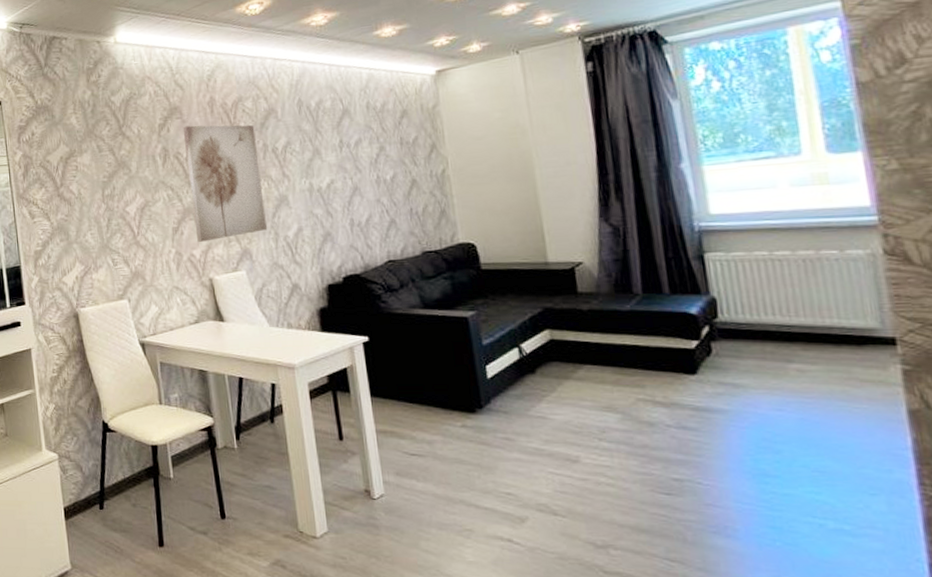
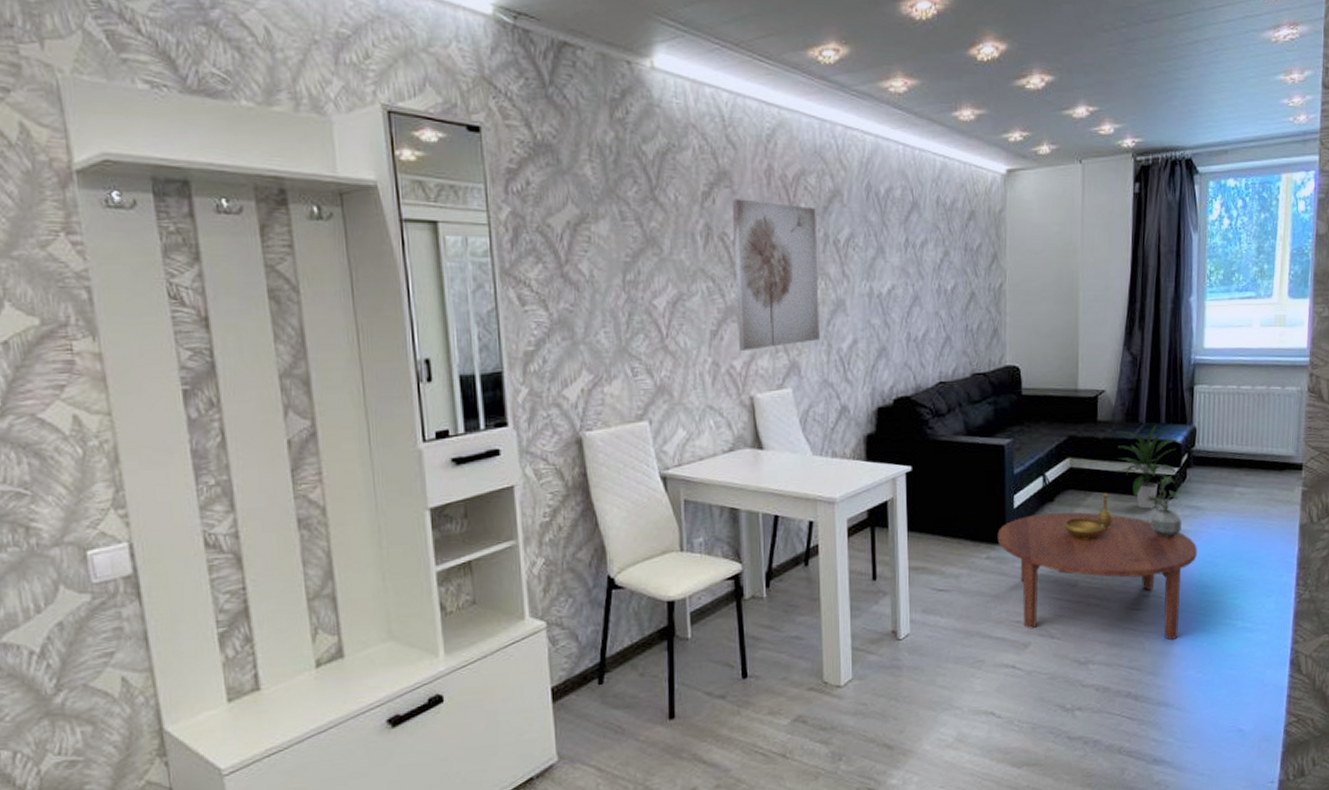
coffee table: none [471,384,745,534] -> present [997,512,1197,641]
decorative bowl: none [551,365,616,414] -> present [1063,492,1113,540]
indoor plant: none [604,295,702,384] -> present [1116,424,1180,509]
potted plant: none [658,350,716,418] -> present [1146,476,1182,539]

